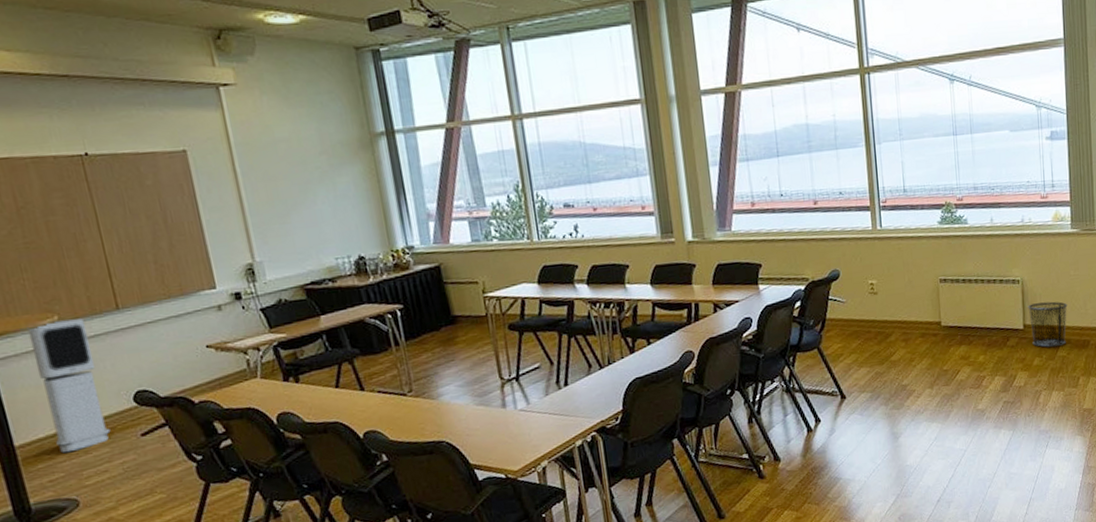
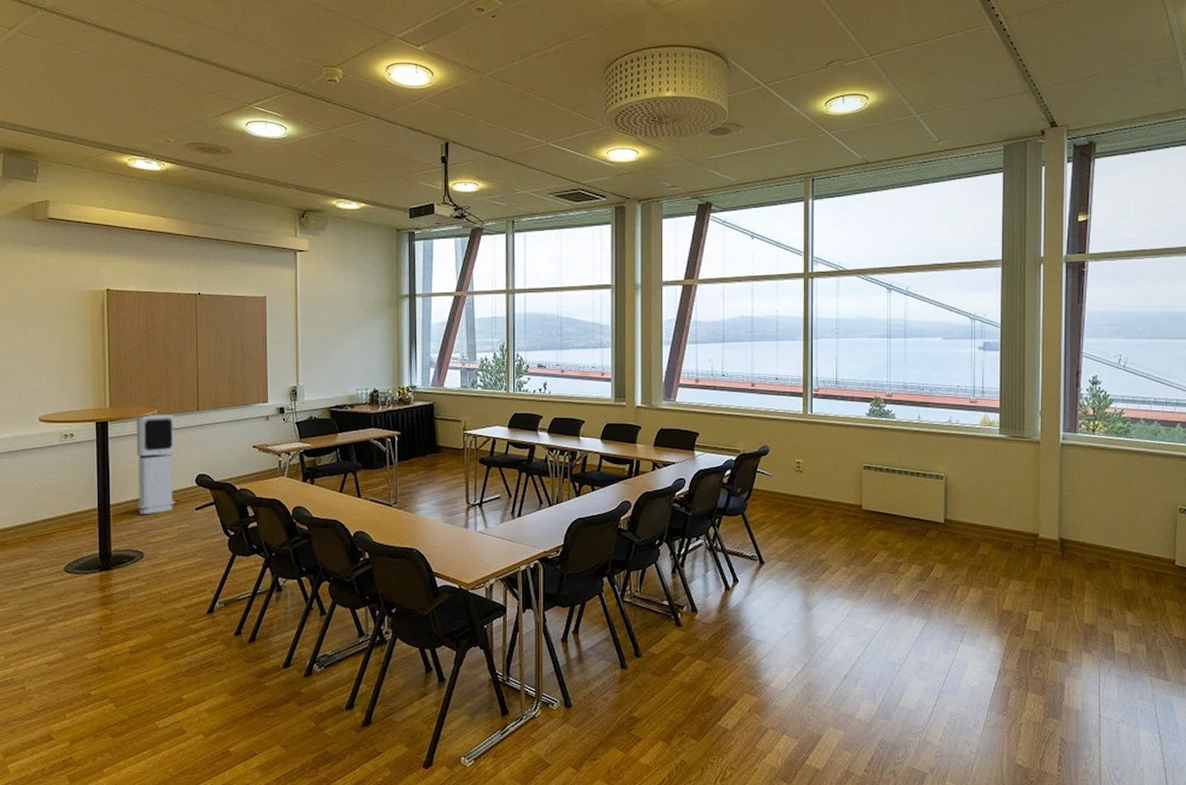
waste bin: present [1028,301,1068,348] -> none [950,500,992,545]

